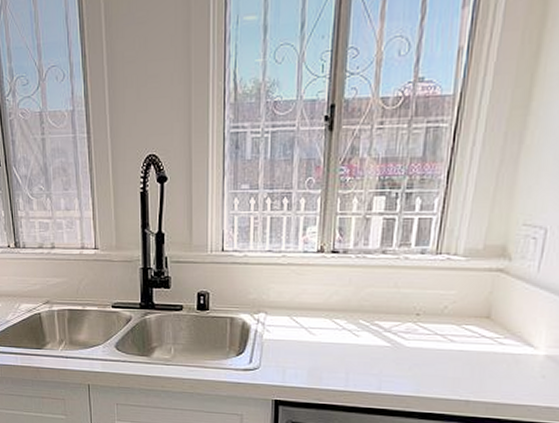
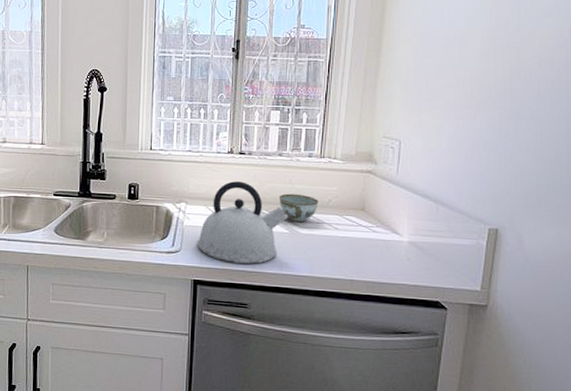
kettle: none [279,286,390,382] -> present [197,181,287,264]
bowl: none [380,299,431,335] -> present [279,193,319,223]

